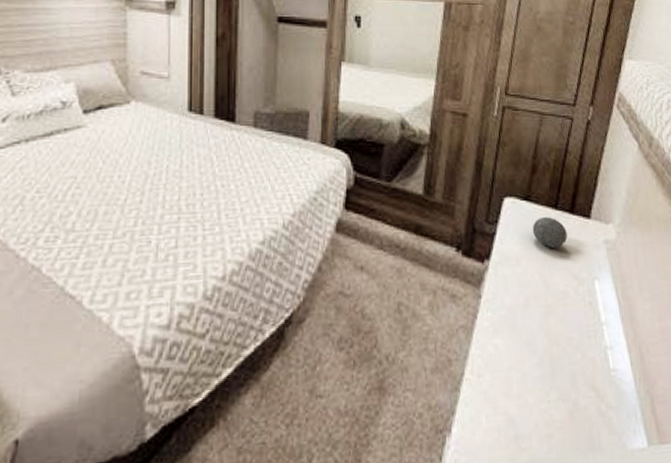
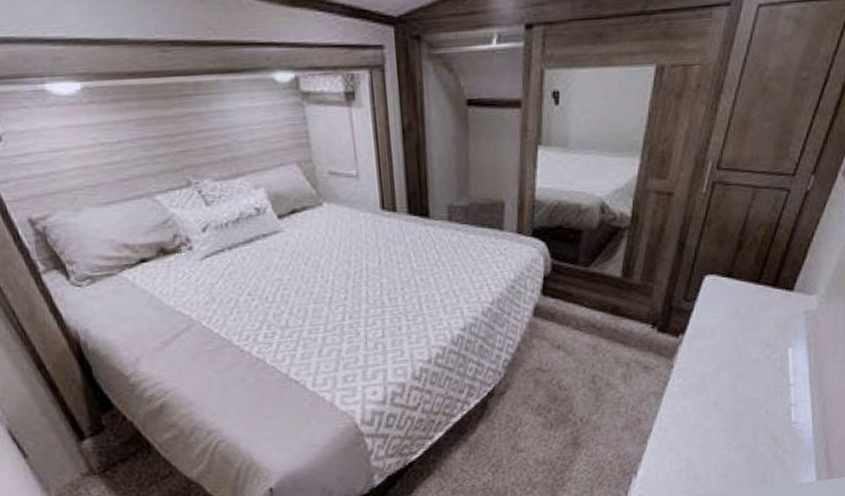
decorative ball: present [532,217,568,248] -> none [731,291,767,321]

